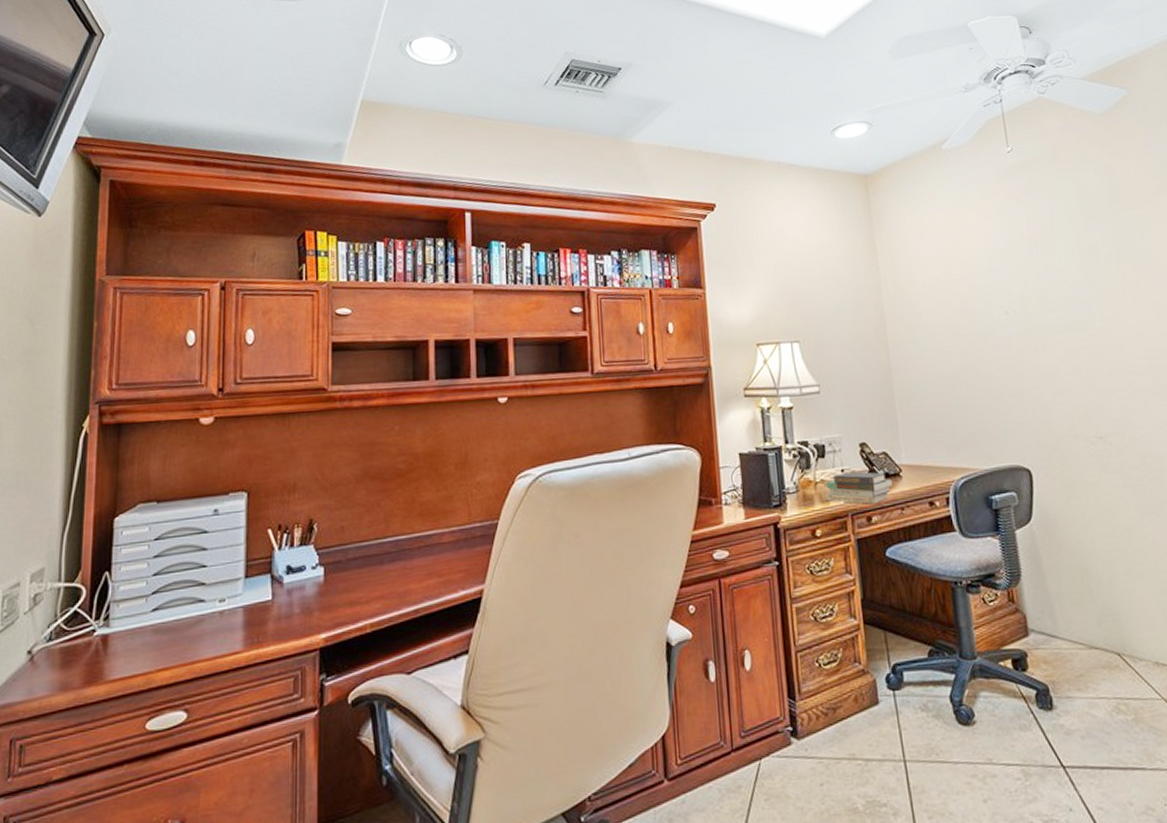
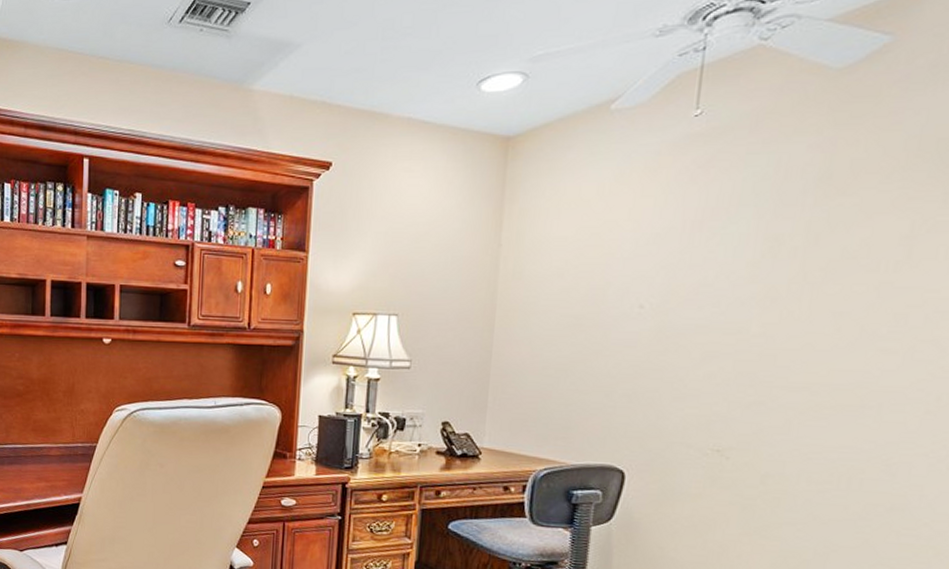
books: present [824,471,892,504] -> none [396,446,469,480]

